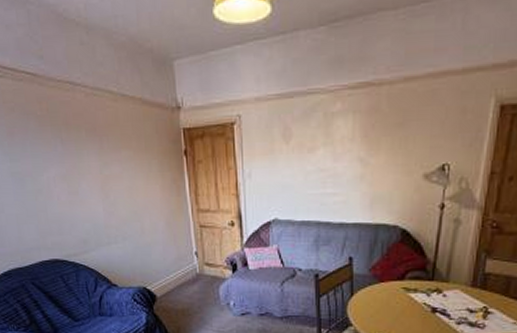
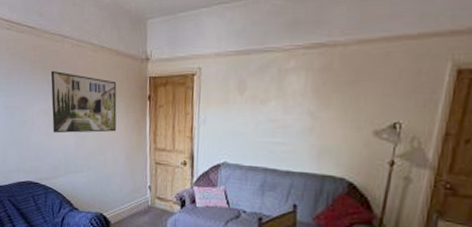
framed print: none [63,126,151,201] -> present [50,70,117,134]

